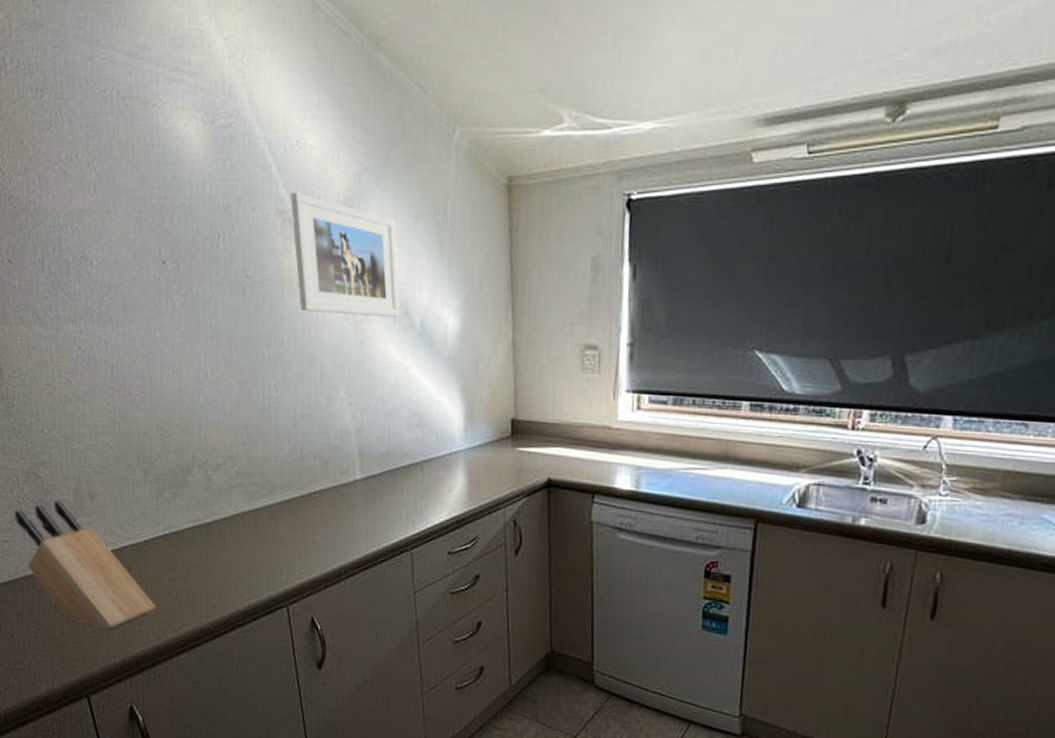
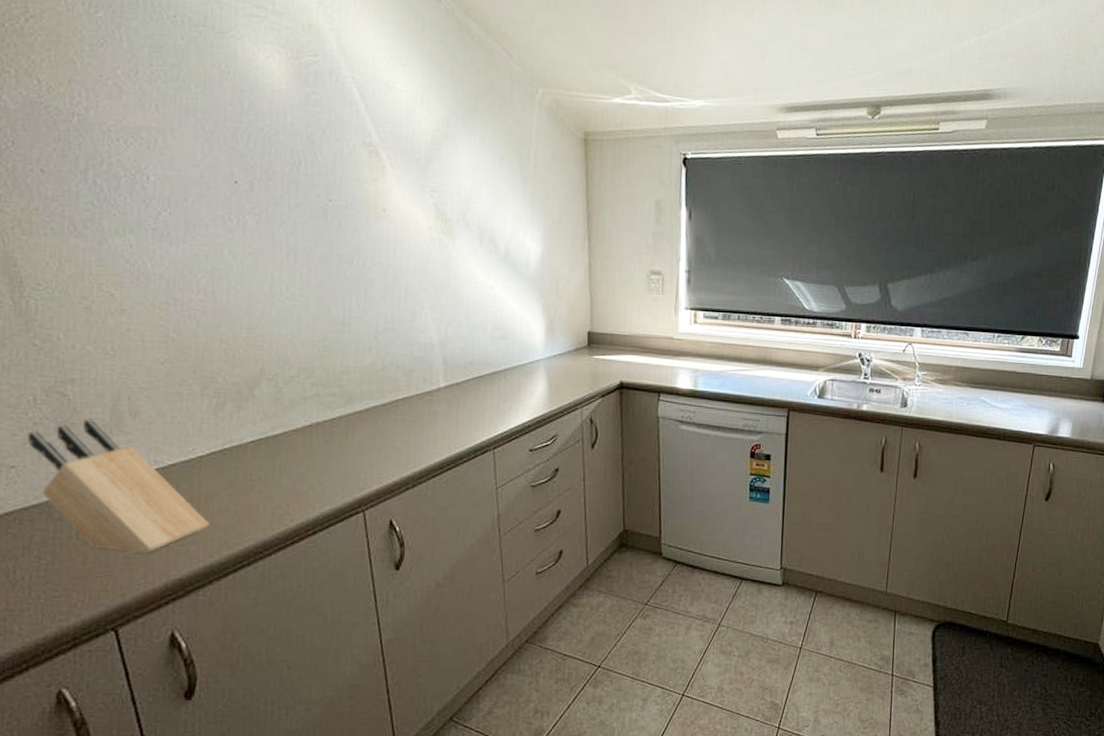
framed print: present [291,192,400,317] -> none [378,127,486,243]

